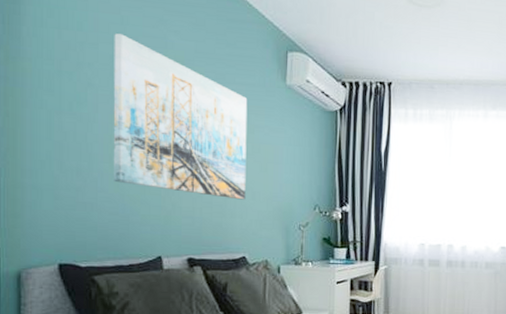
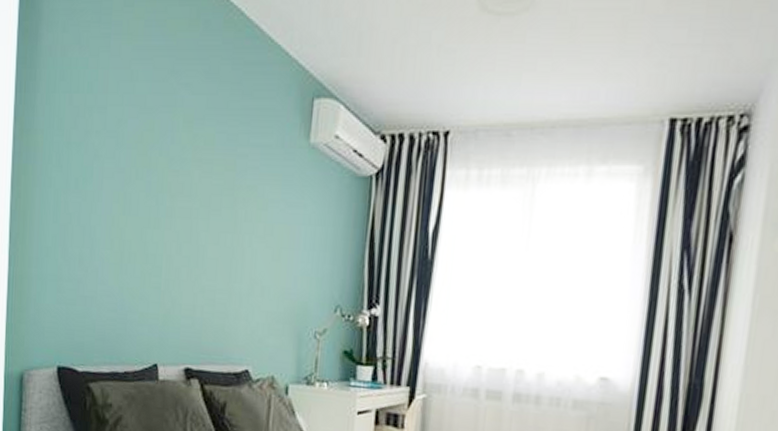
wall art: present [113,33,248,200] -> none [113,93,262,297]

